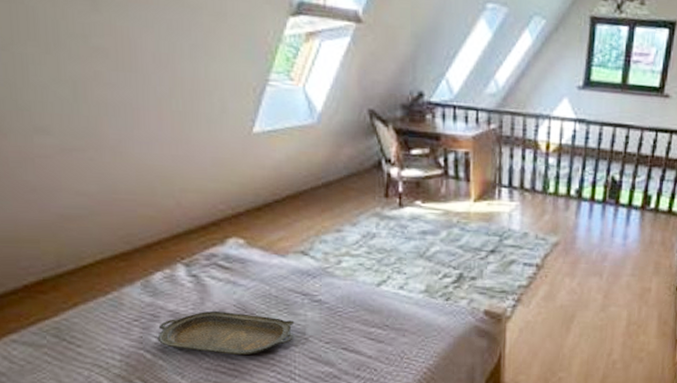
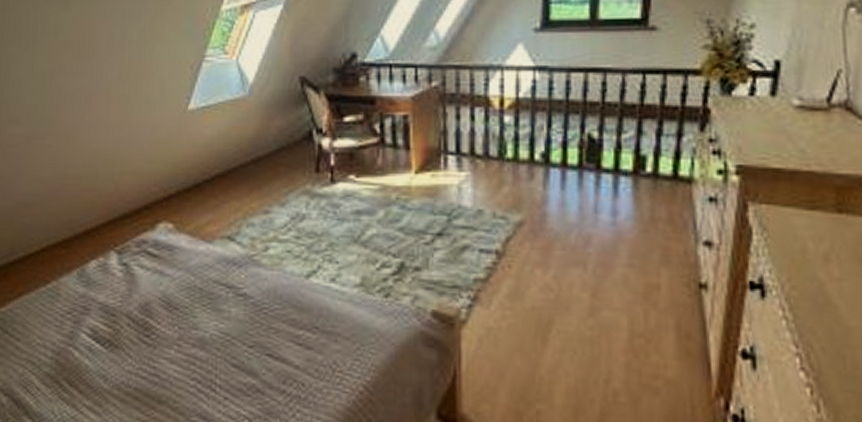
serving tray: present [157,310,295,355] -> none [86,304,218,358]

